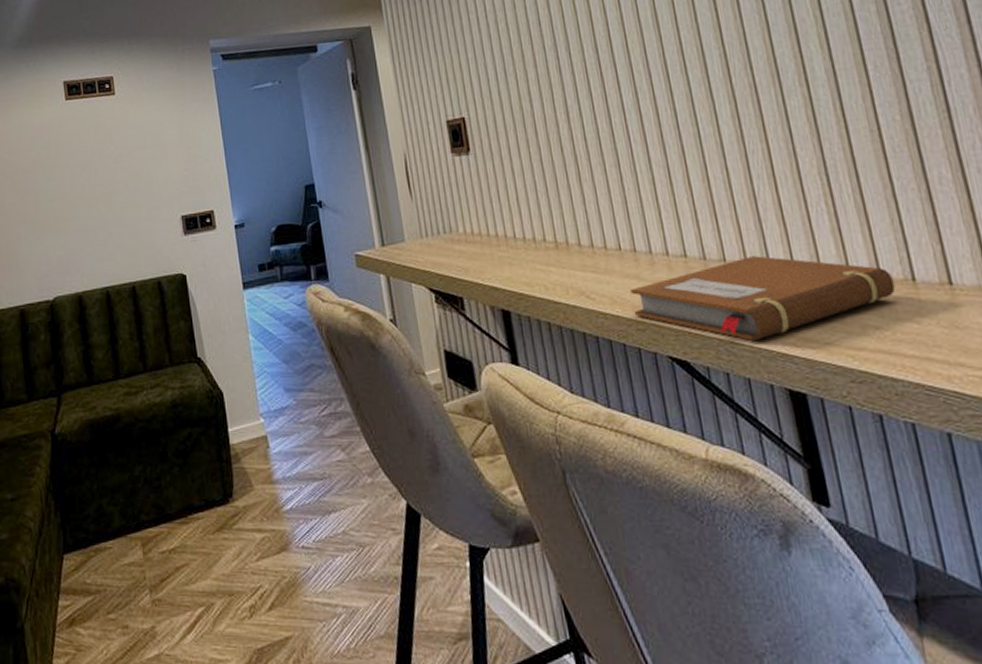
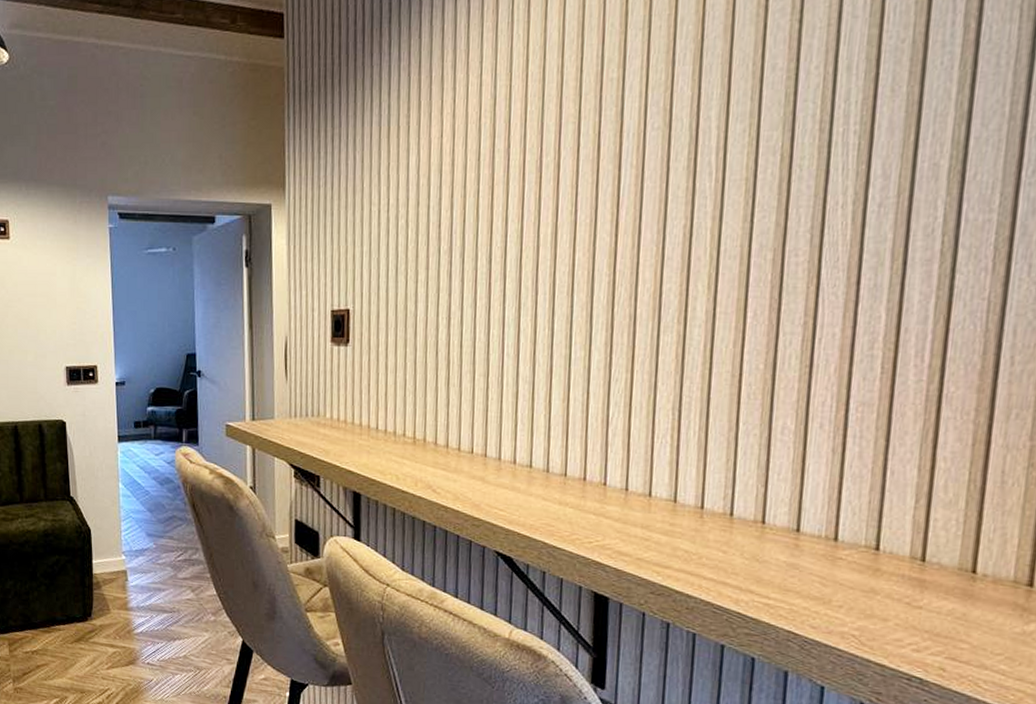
notebook: present [630,256,896,340] -> none [472,475,714,548]

